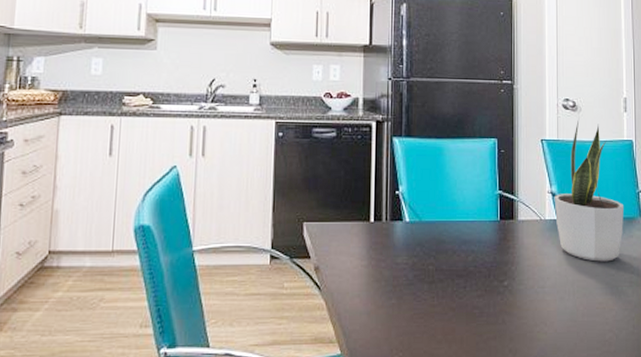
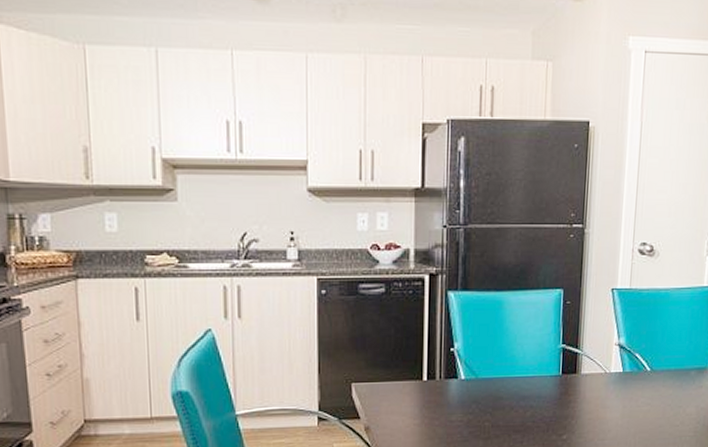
potted plant: present [554,115,624,262] -> none [621,261,697,413]

